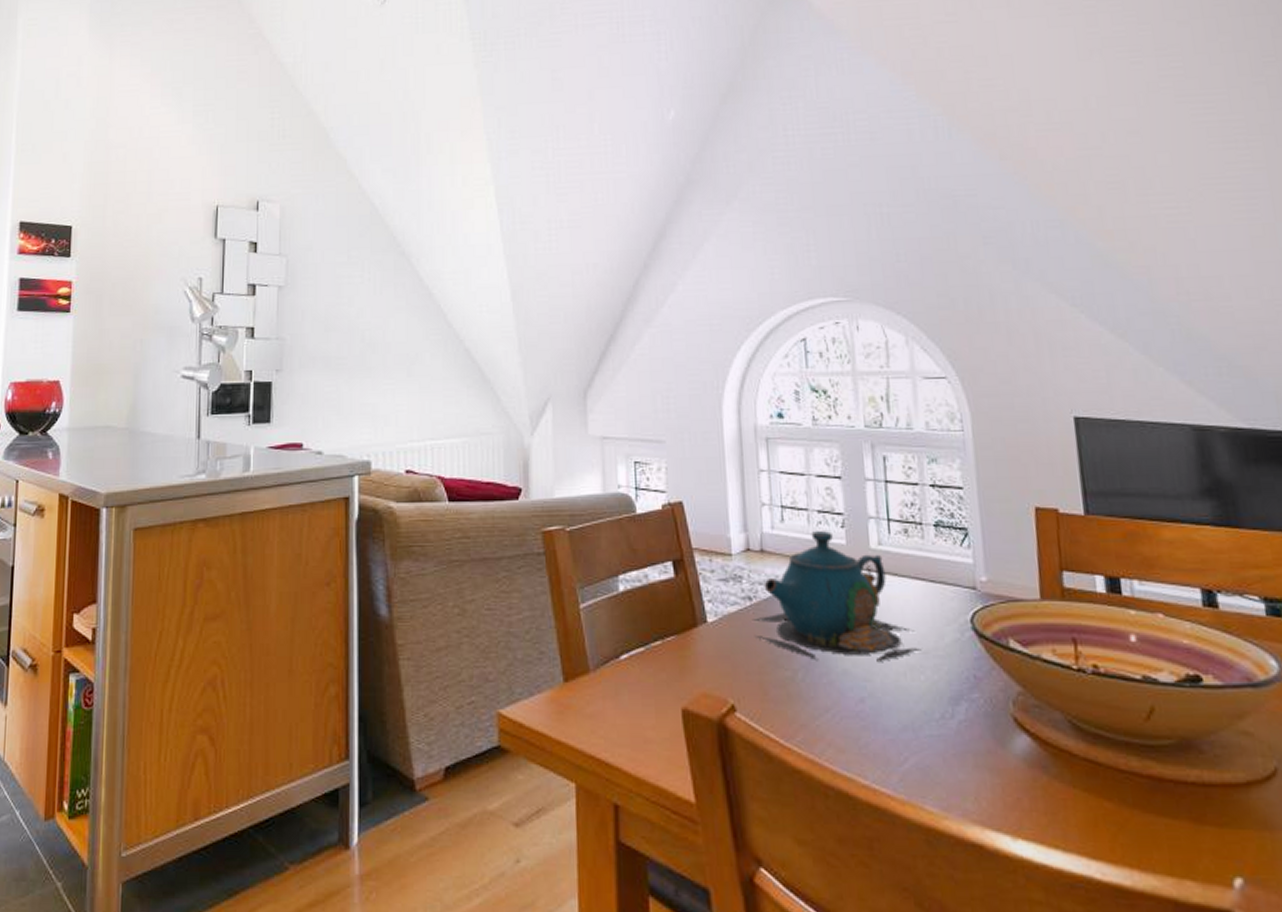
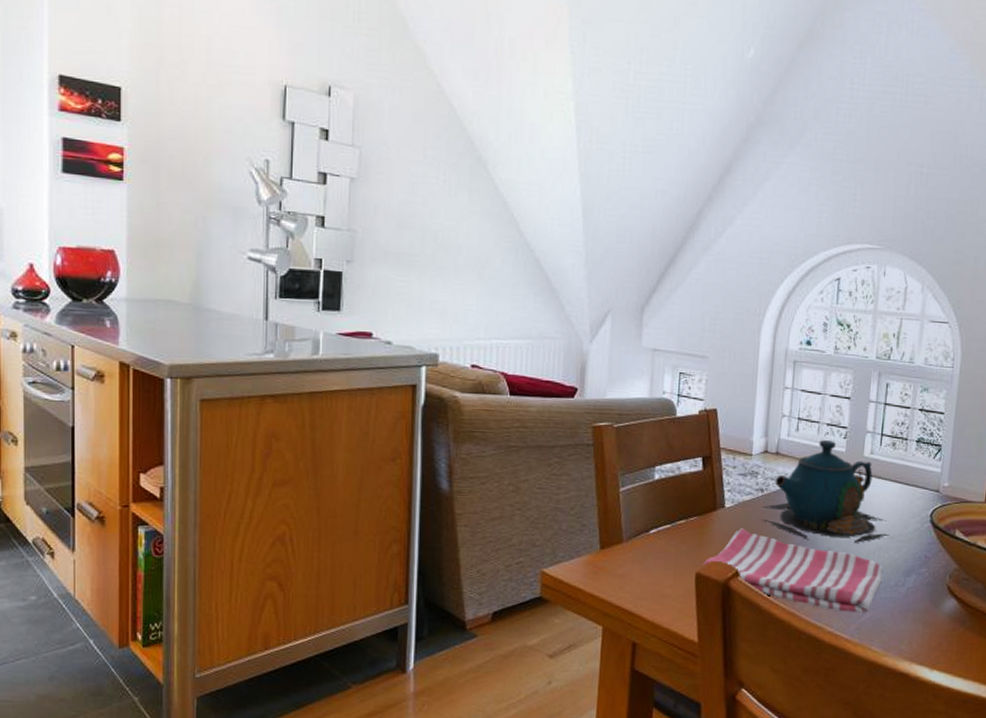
dish towel: none [689,648,923,758] -> present [702,528,883,614]

